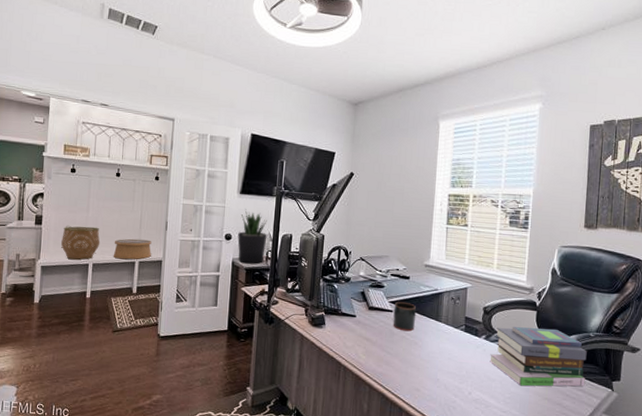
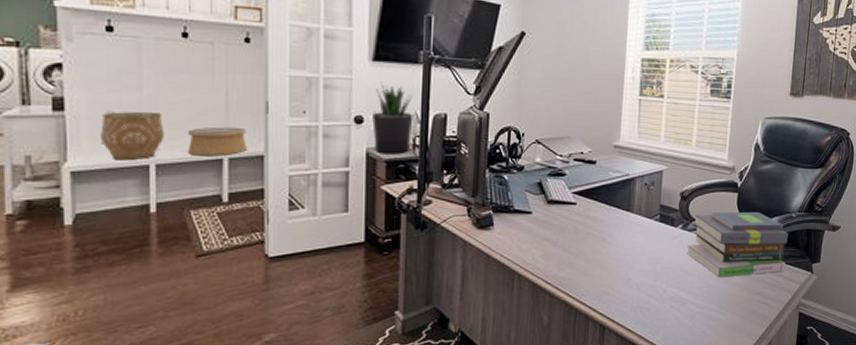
mug: present [393,302,417,332] -> none [577,192,605,226]

